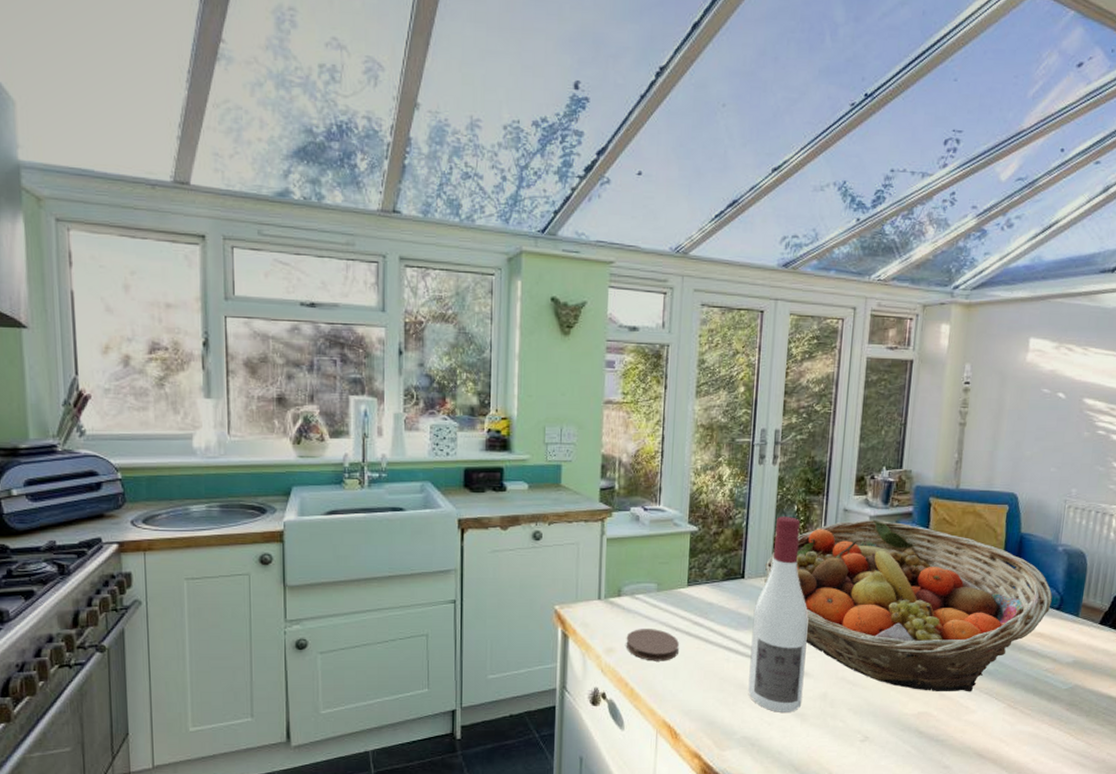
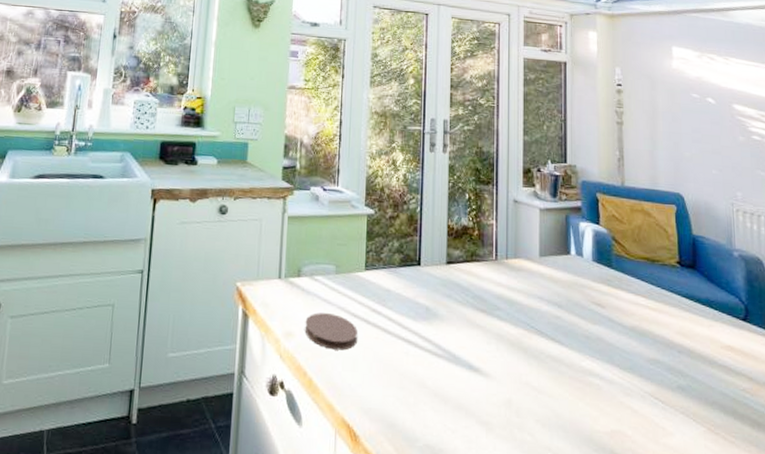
wine bottle: present [748,516,809,712] -> none [429,204,487,420]
fruit basket: present [764,519,1053,692] -> none [440,211,737,410]

